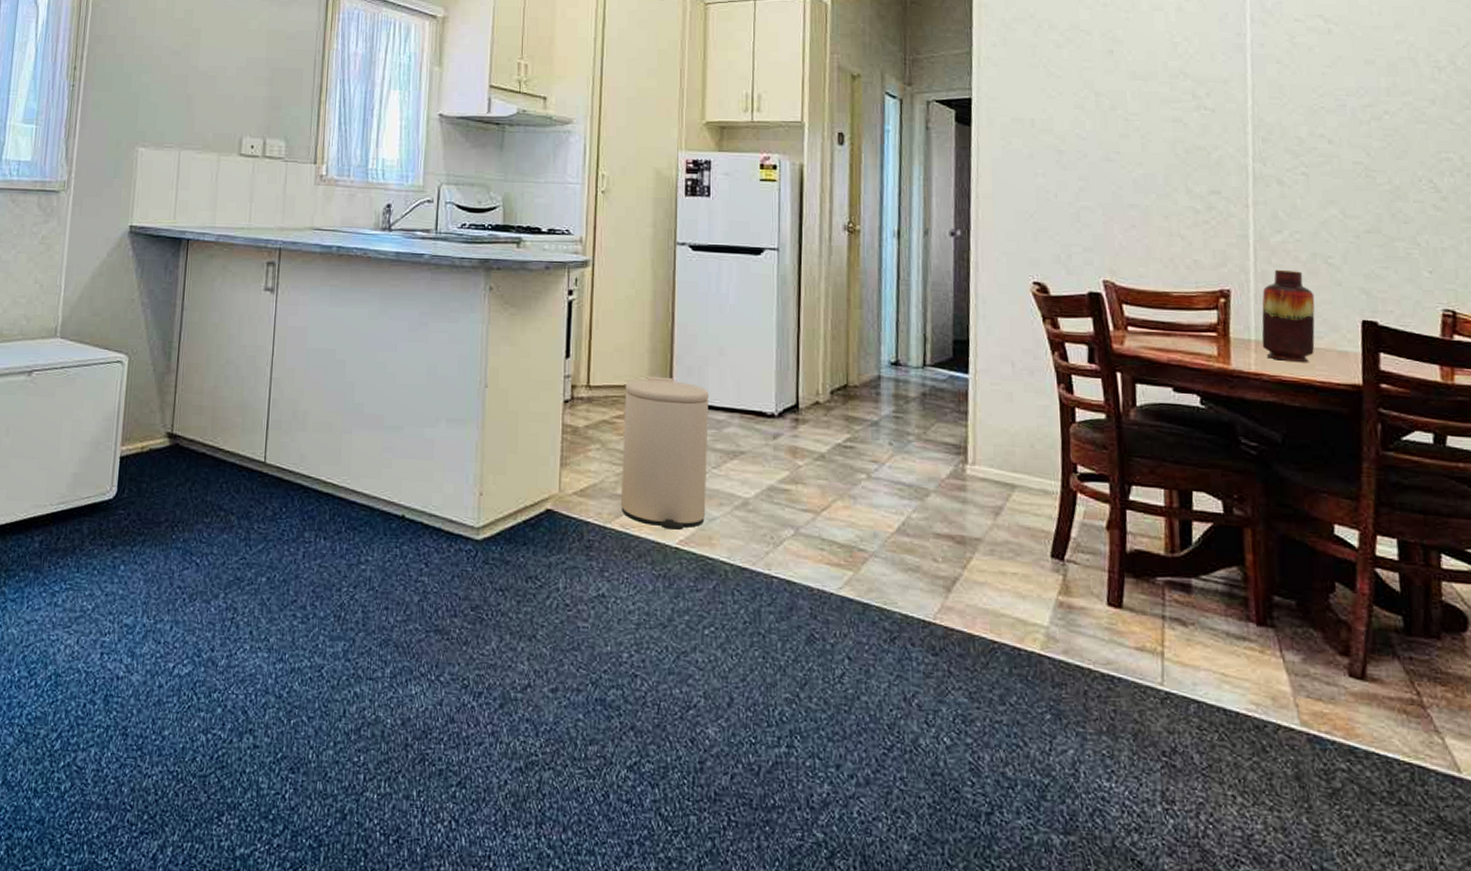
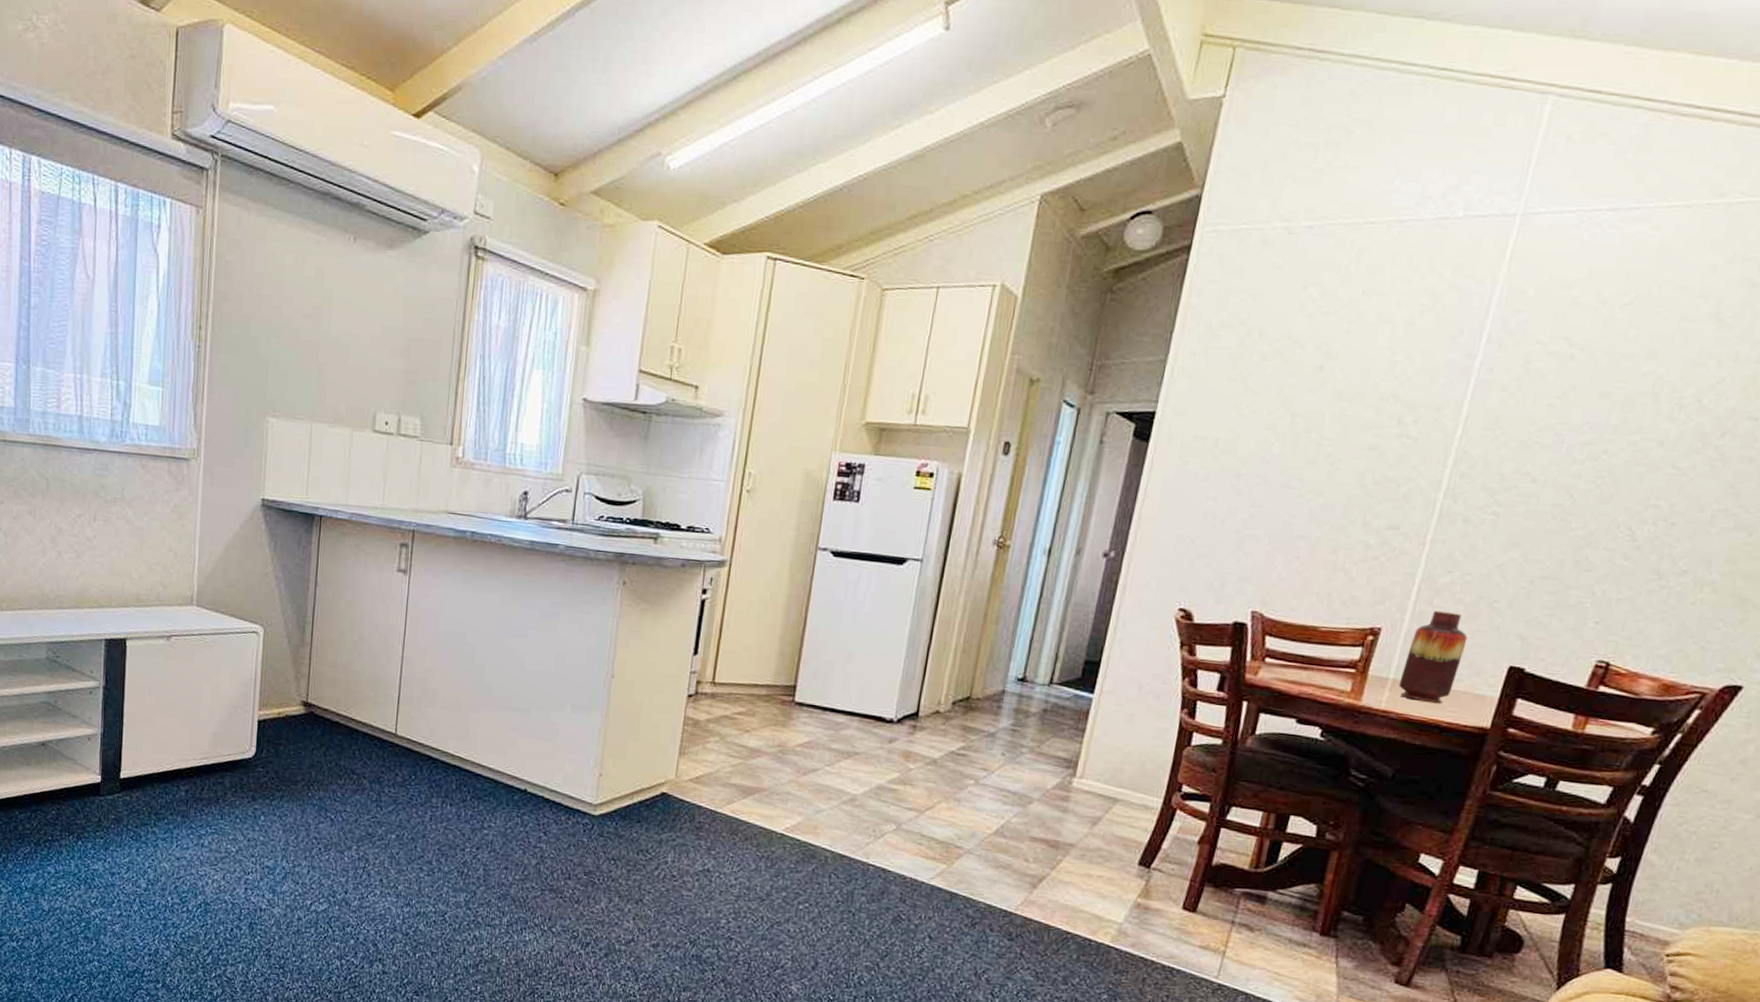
pedal bin: present [621,376,709,531] -> none [733,676,831,819]

